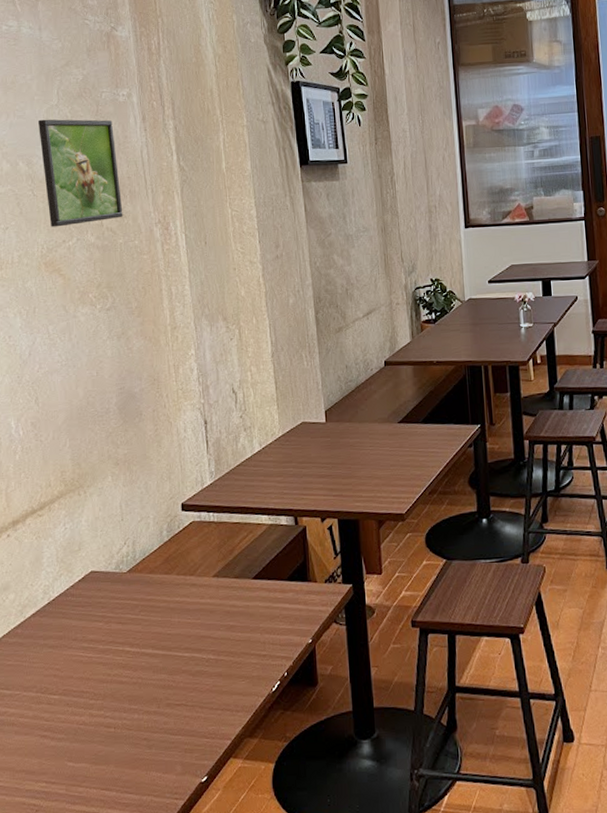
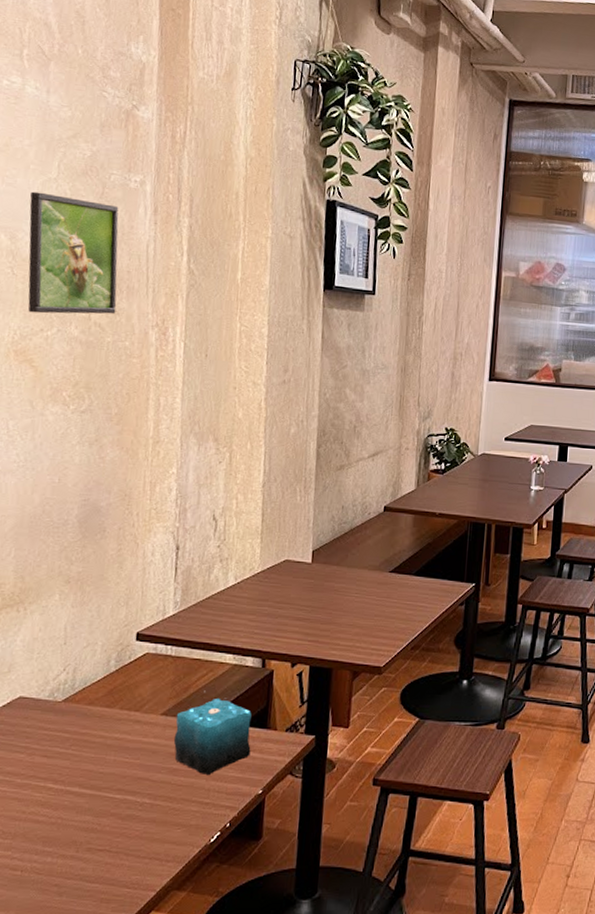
candle: none [226,551,296,630] -> present [173,690,252,776]

